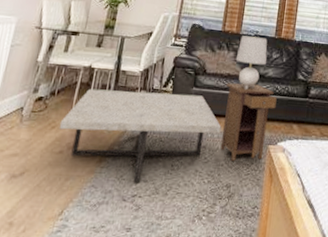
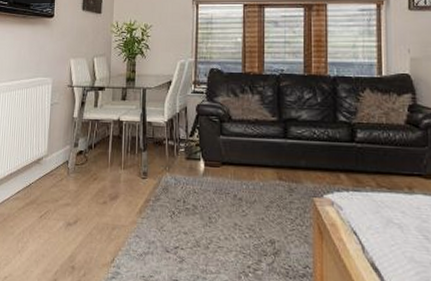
coffee table: present [59,88,222,182] -> none [100,141,256,234]
nightstand: present [220,83,277,161] -> none [255,129,316,215]
table lamp: present [235,35,268,90] -> none [262,76,299,136]

